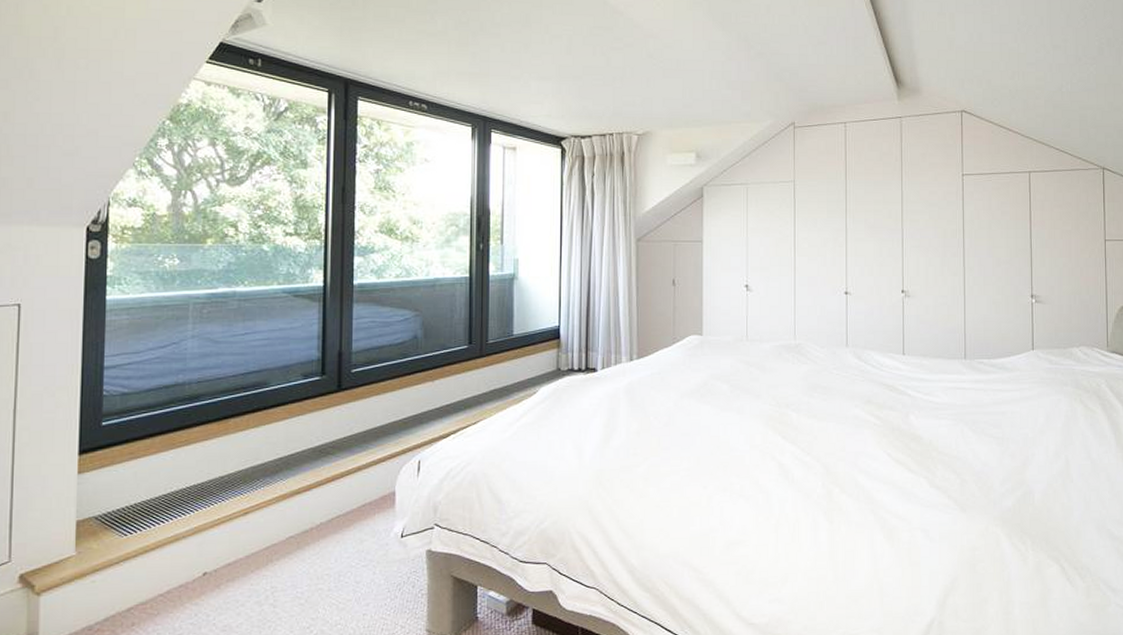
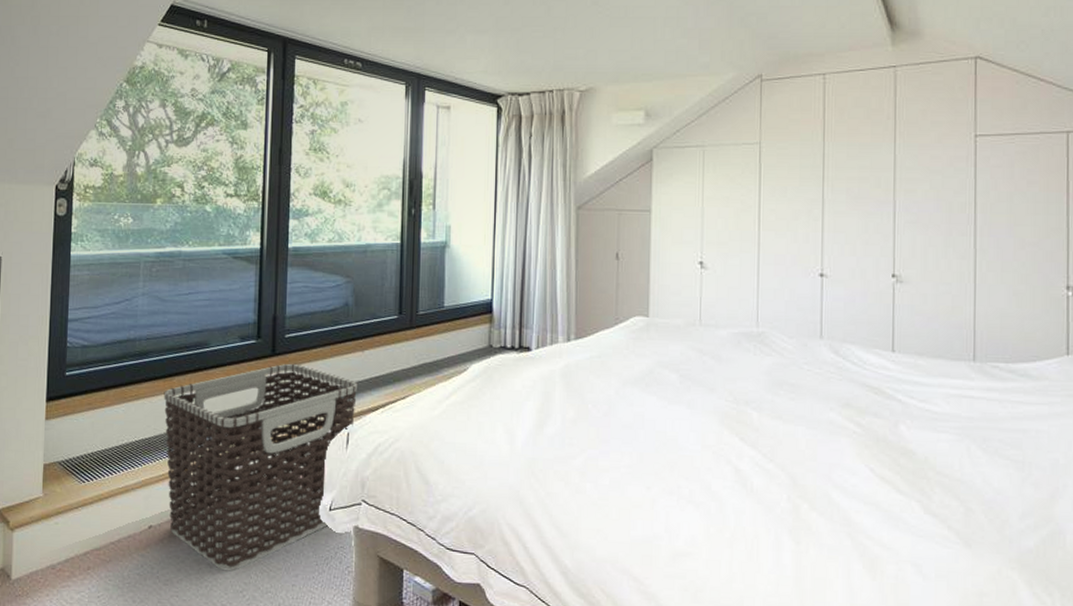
clothes hamper: none [218,397,429,609] -> present [163,363,359,571]

